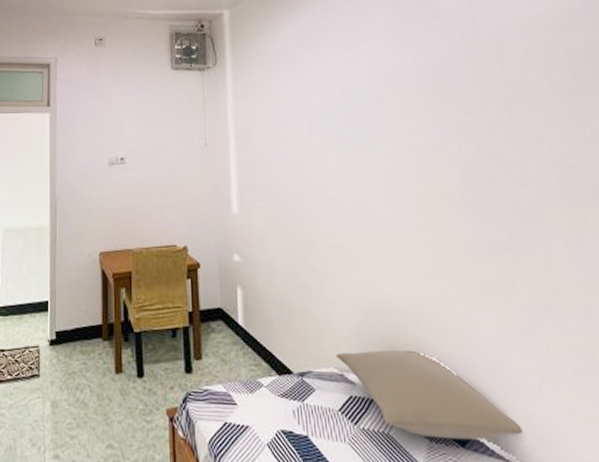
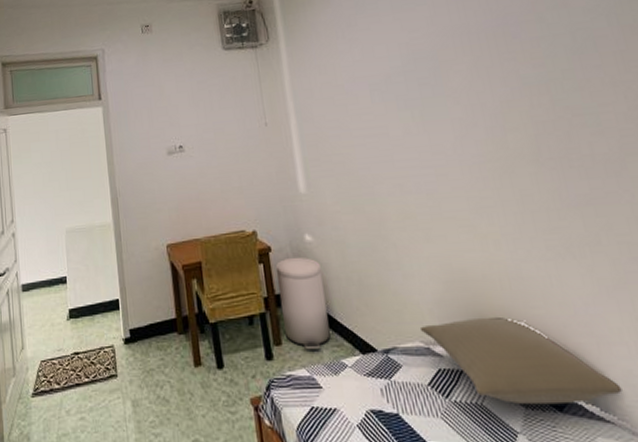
pedal bin: none [202,275,250,367] -> present [275,256,331,350]

